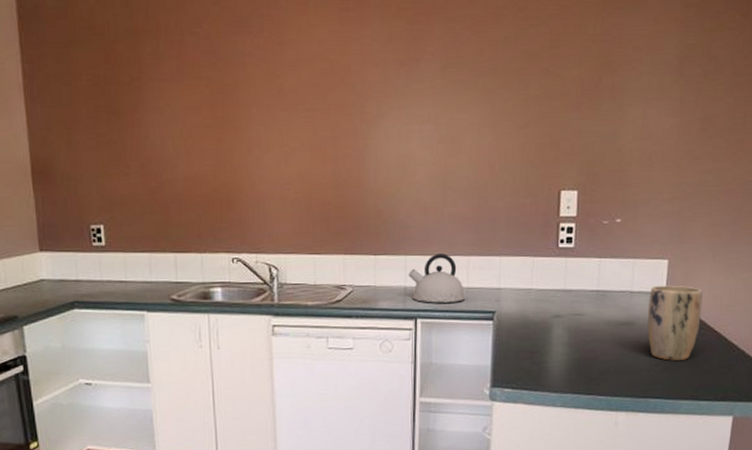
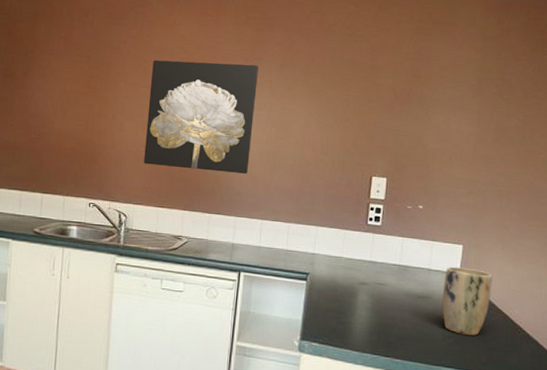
wall art: none [288,68,417,205] -> present [143,60,258,174]
kettle: present [408,254,465,303] -> none [236,218,284,262]

